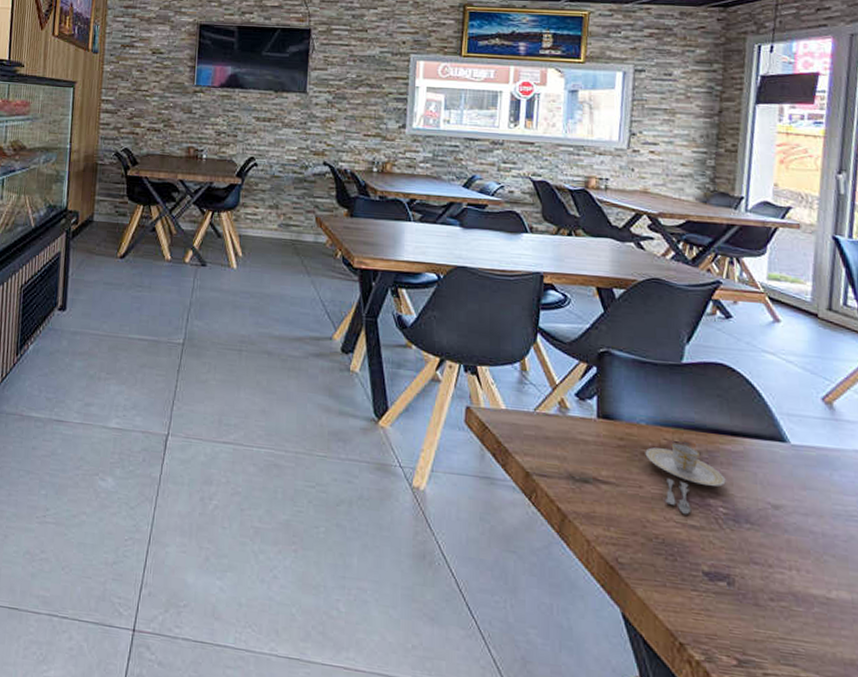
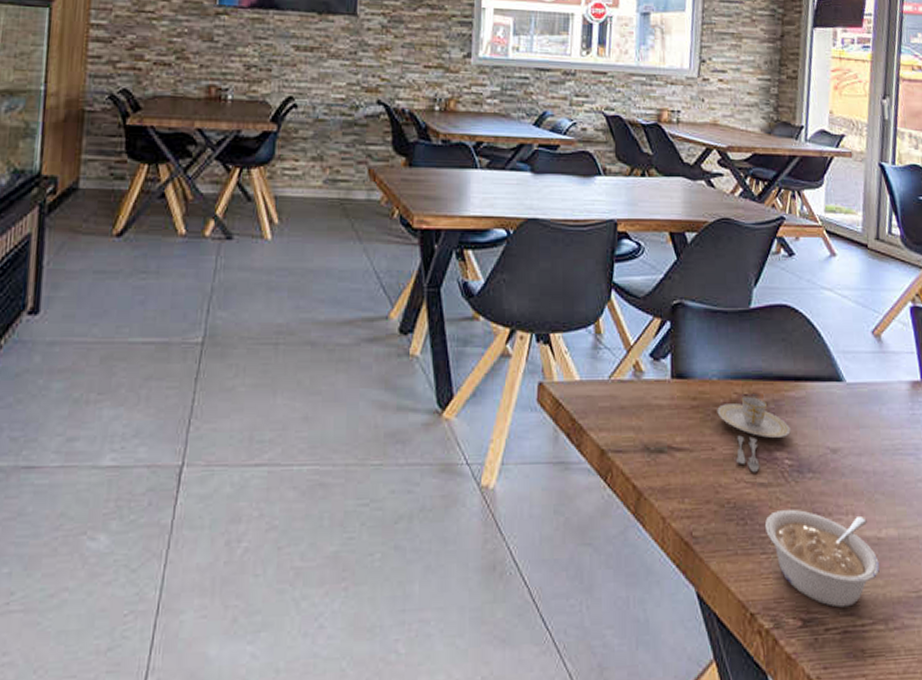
legume: none [695,553,829,658] -> present [764,509,880,608]

